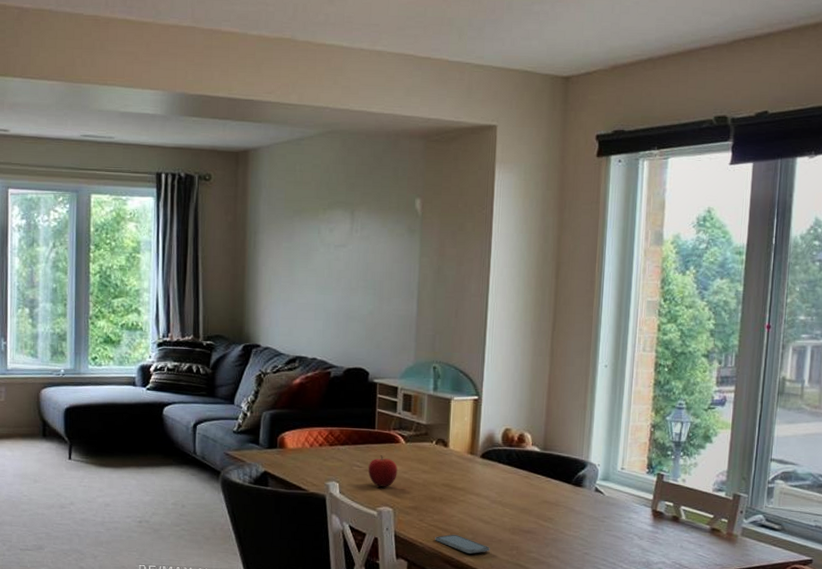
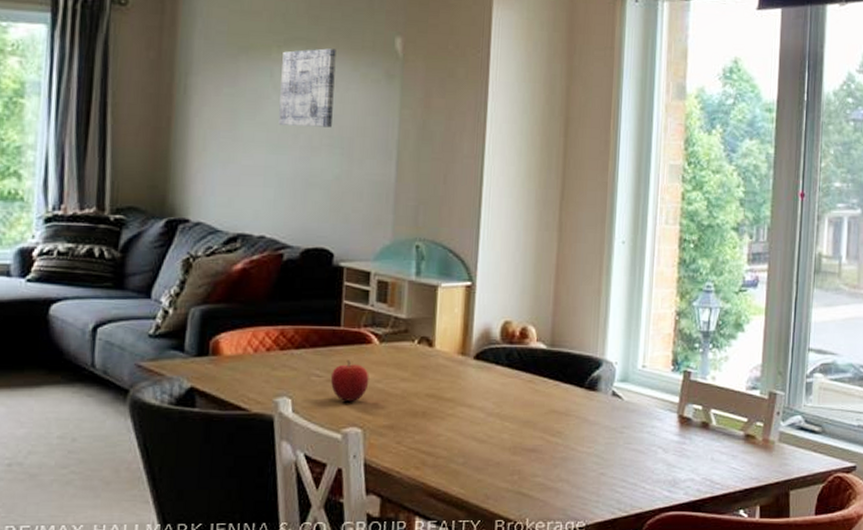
wall art: none [325,209,369,273] -> present [278,48,336,128]
smartphone: present [435,534,490,554] -> none [416,458,486,482]

